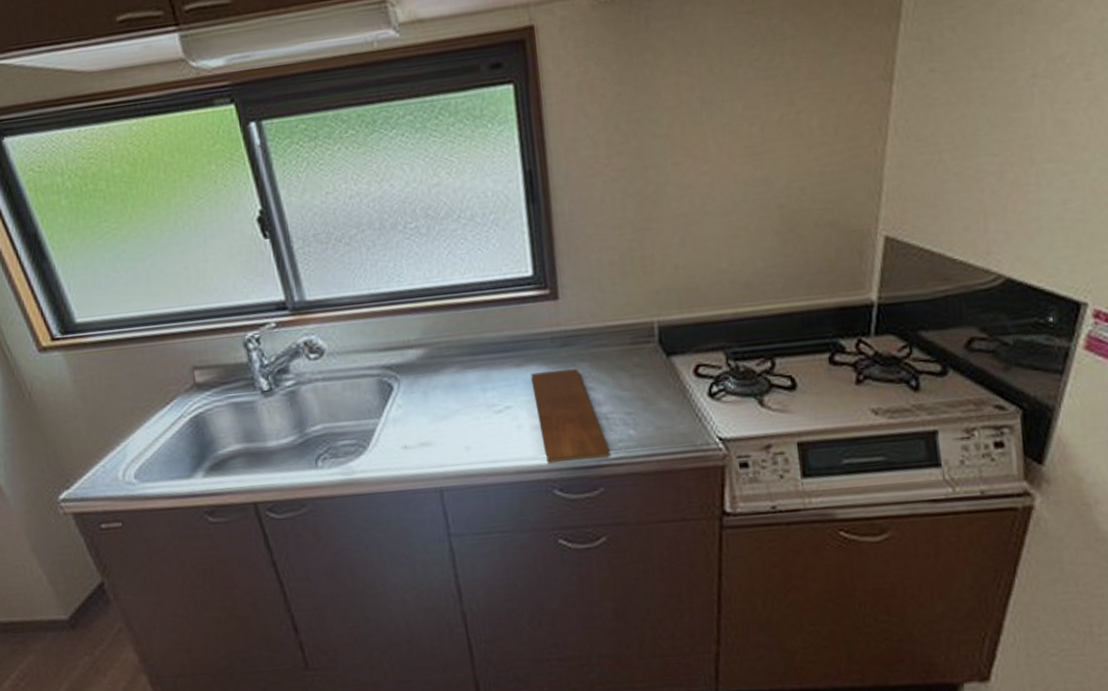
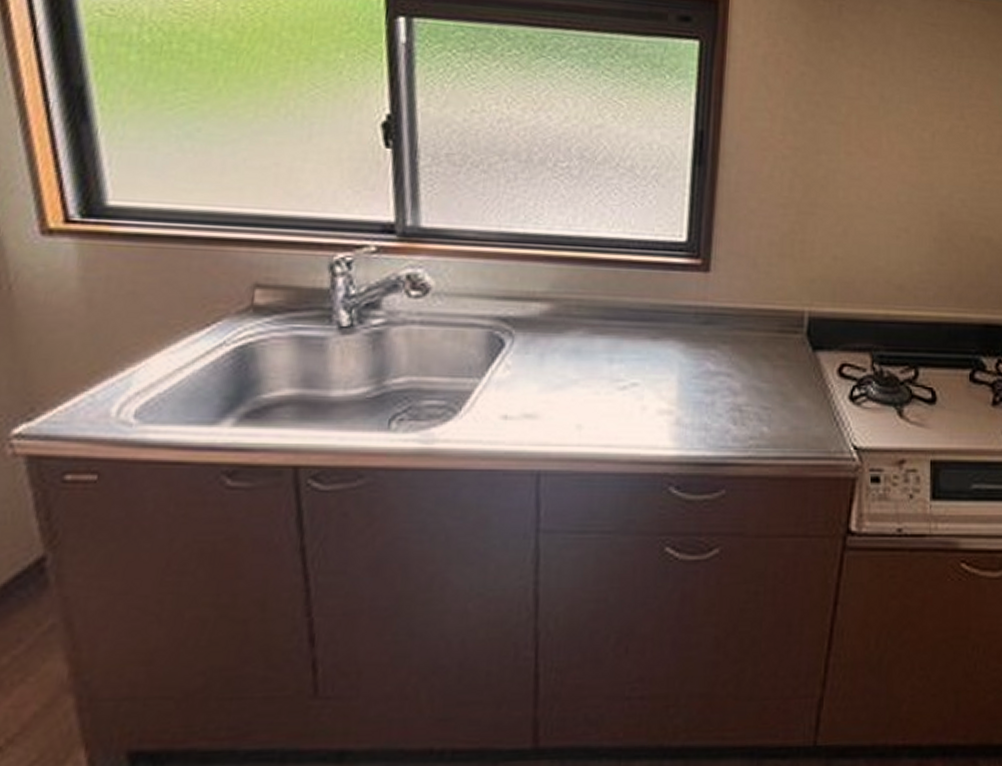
chopping board: present [531,369,611,466] -> none [665,349,740,458]

